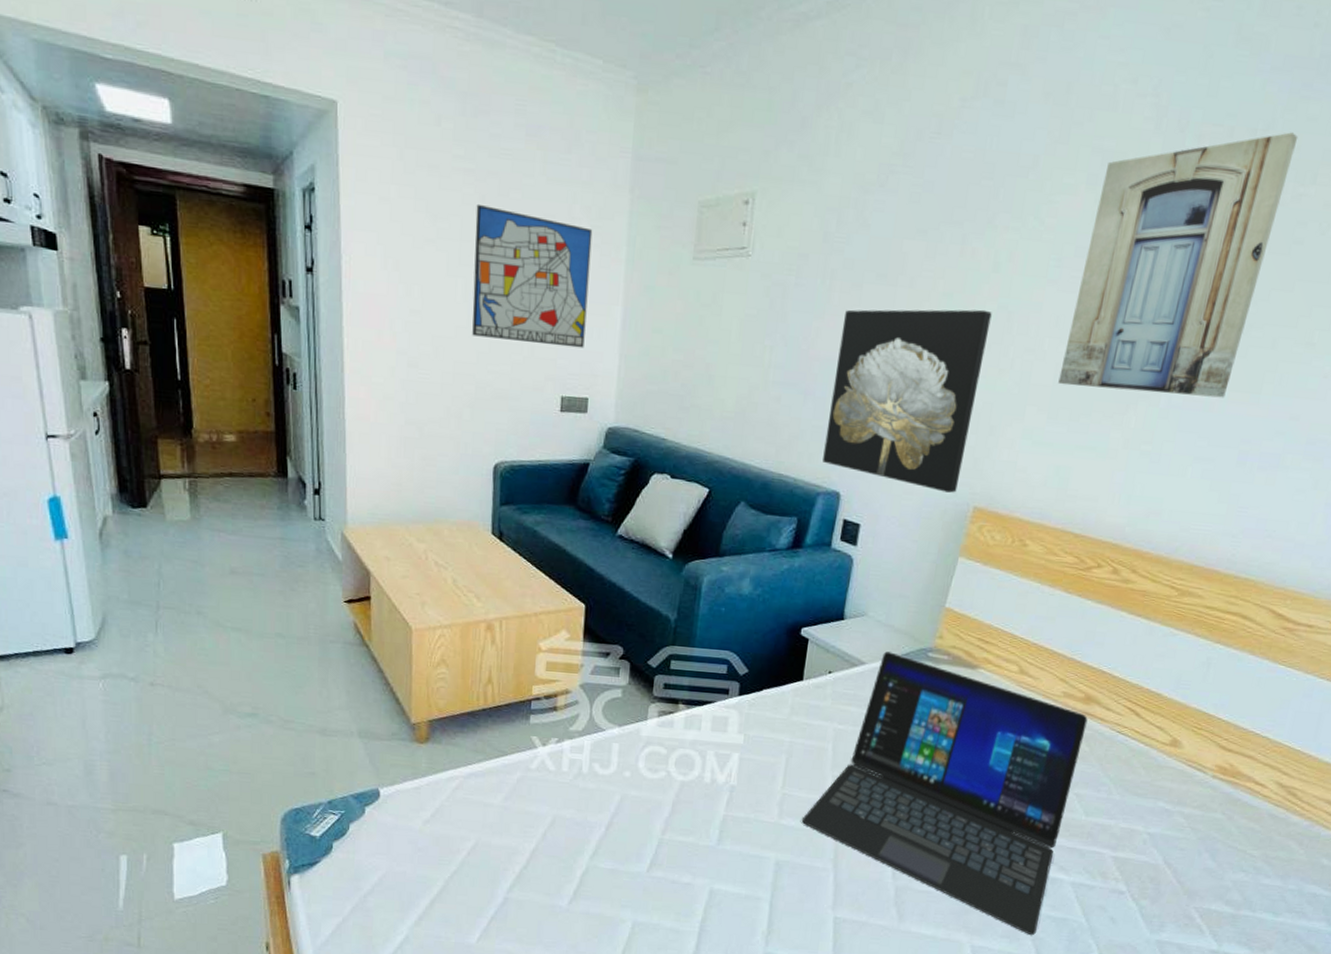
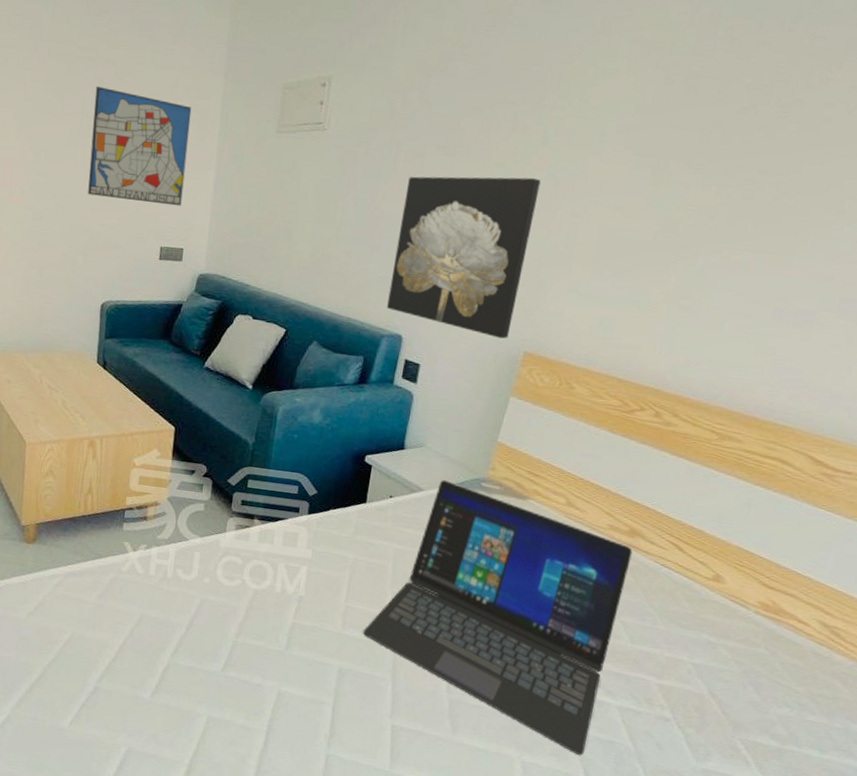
wall art: present [1058,132,1298,398] -> none [602,24,824,260]

